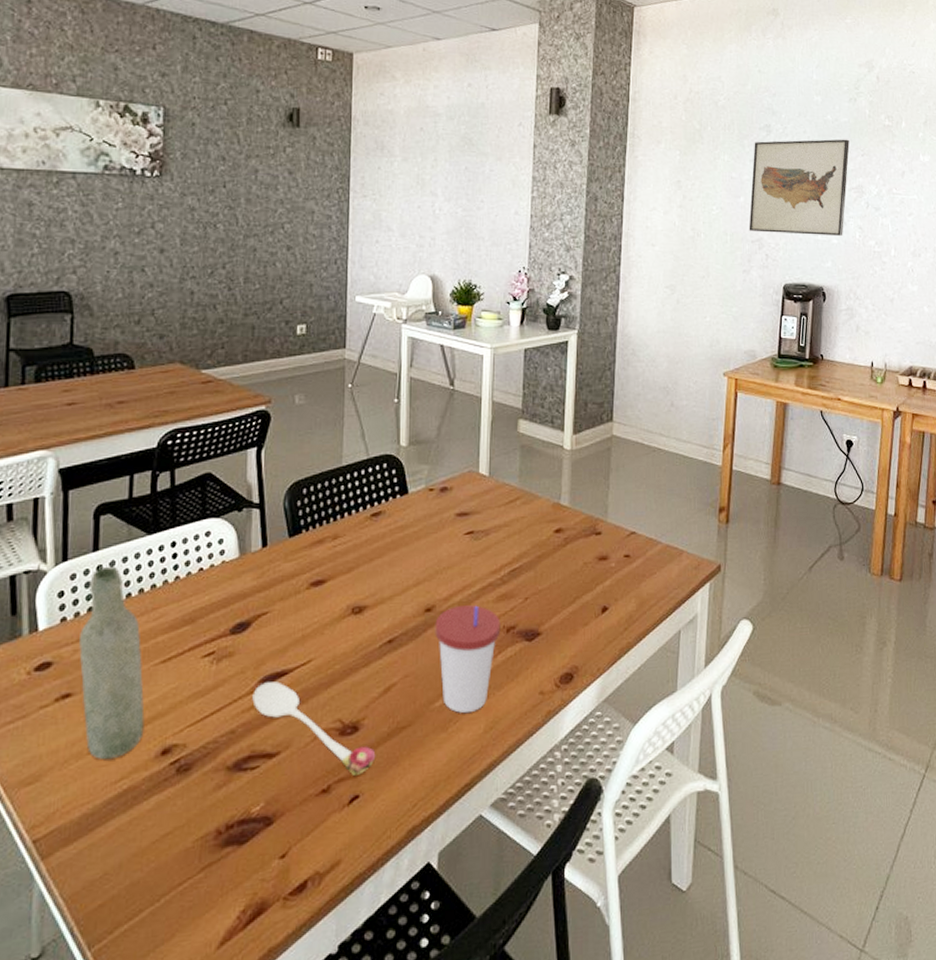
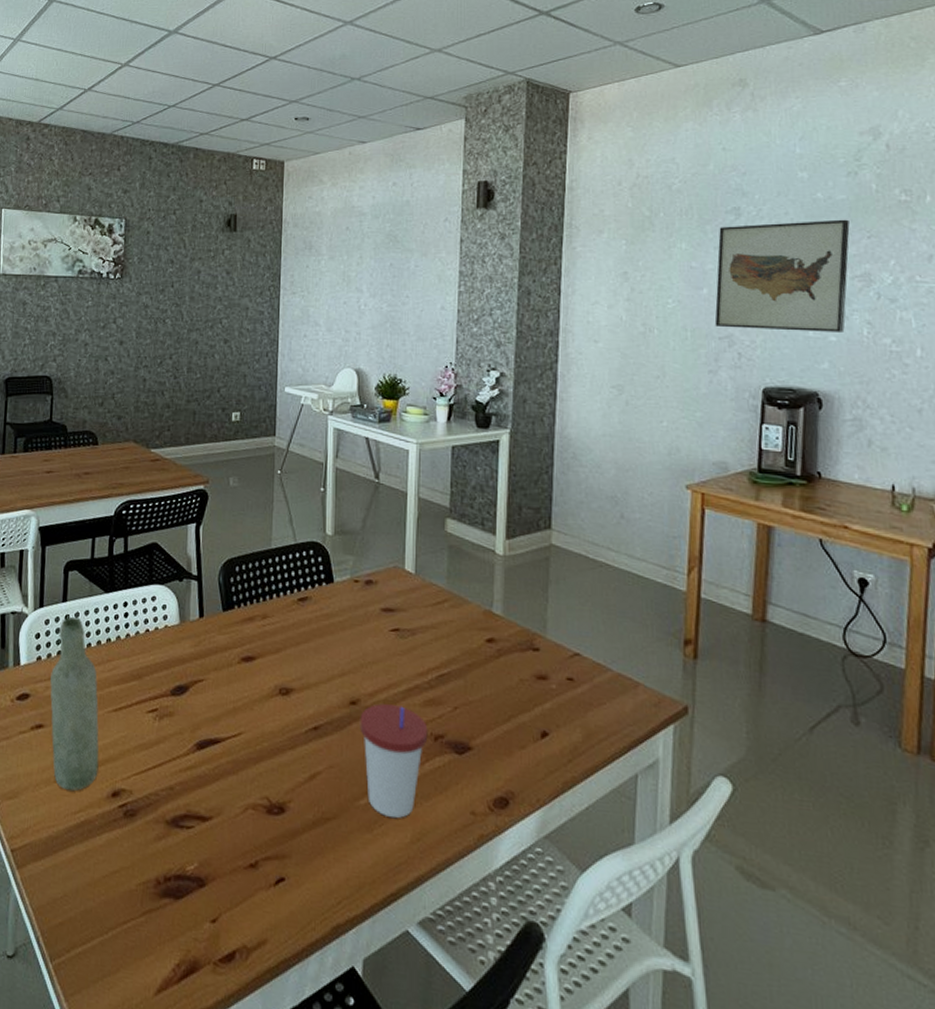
spoon: present [252,681,376,776] -> none [189,747,301,858]

